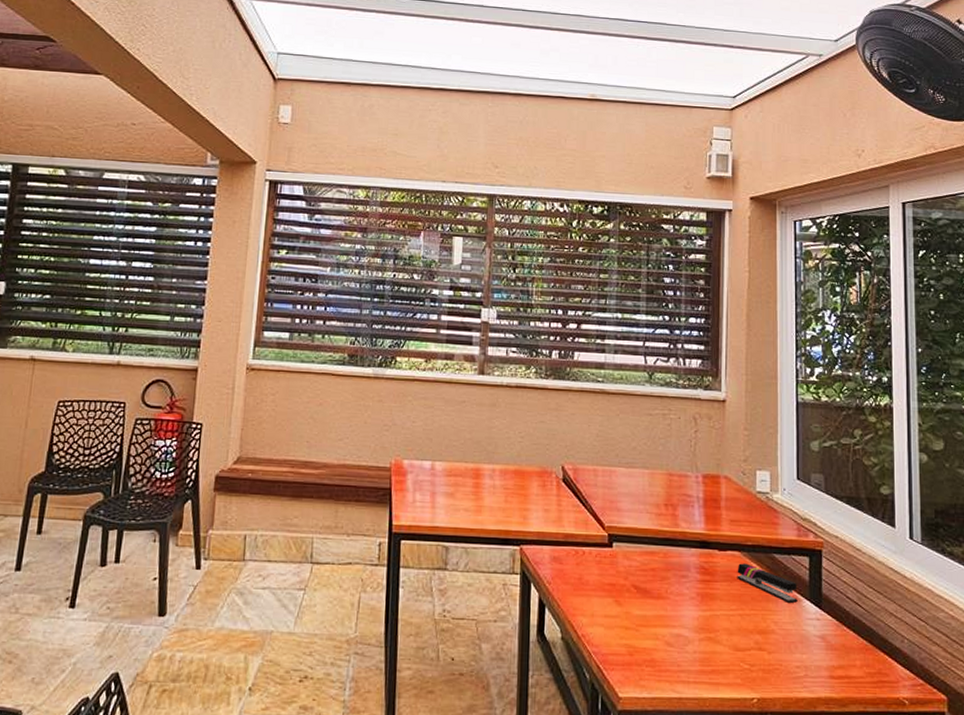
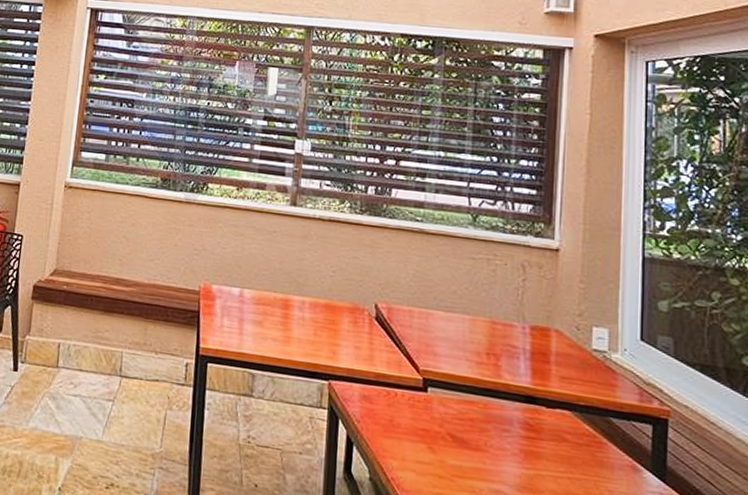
stapler: present [737,563,798,604] -> none [566,423,637,473]

